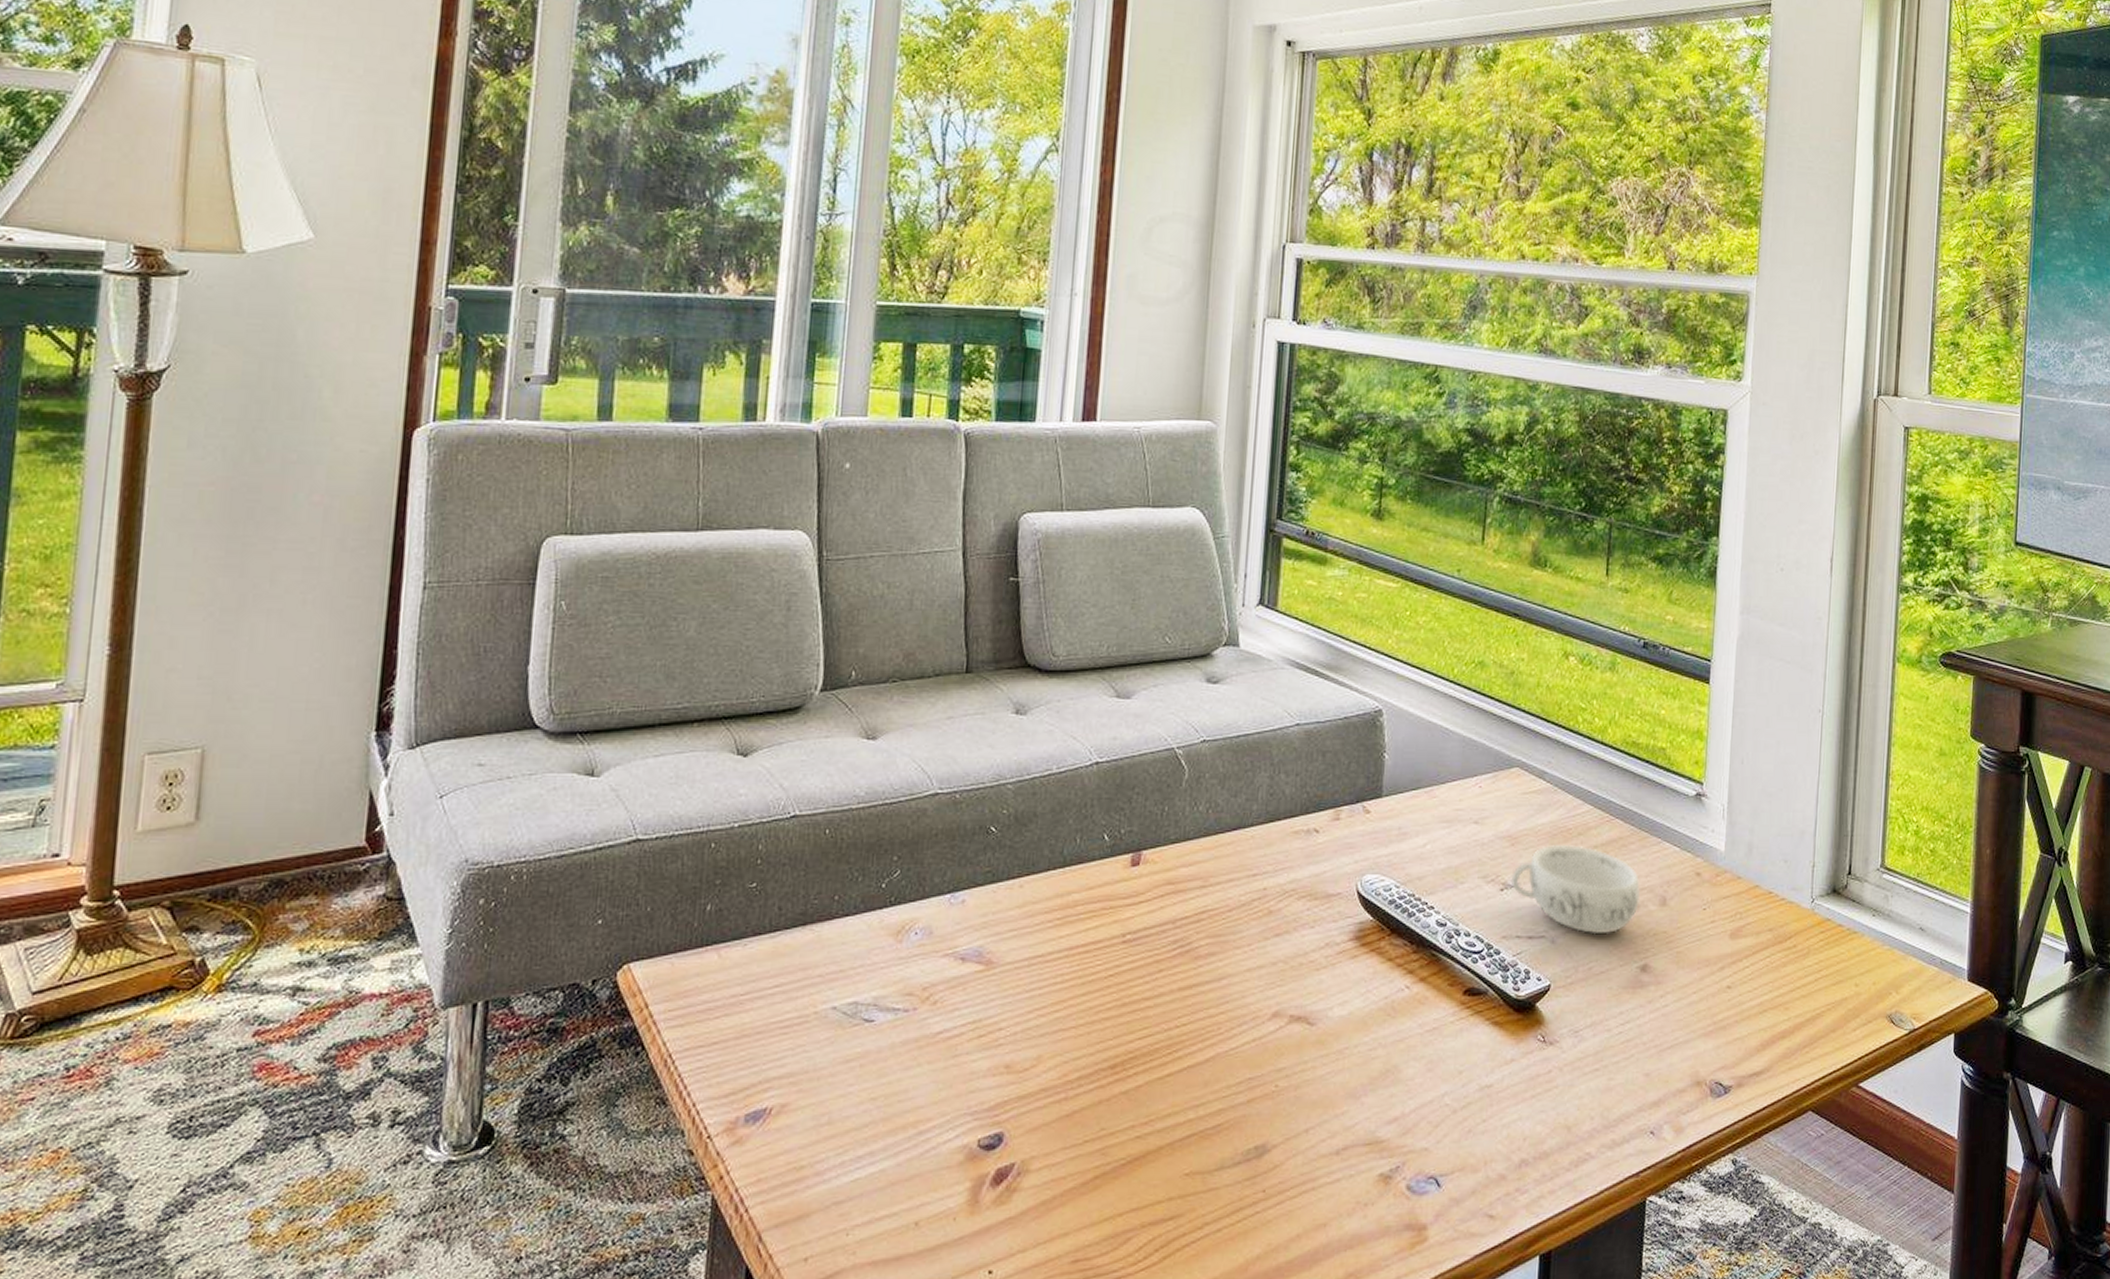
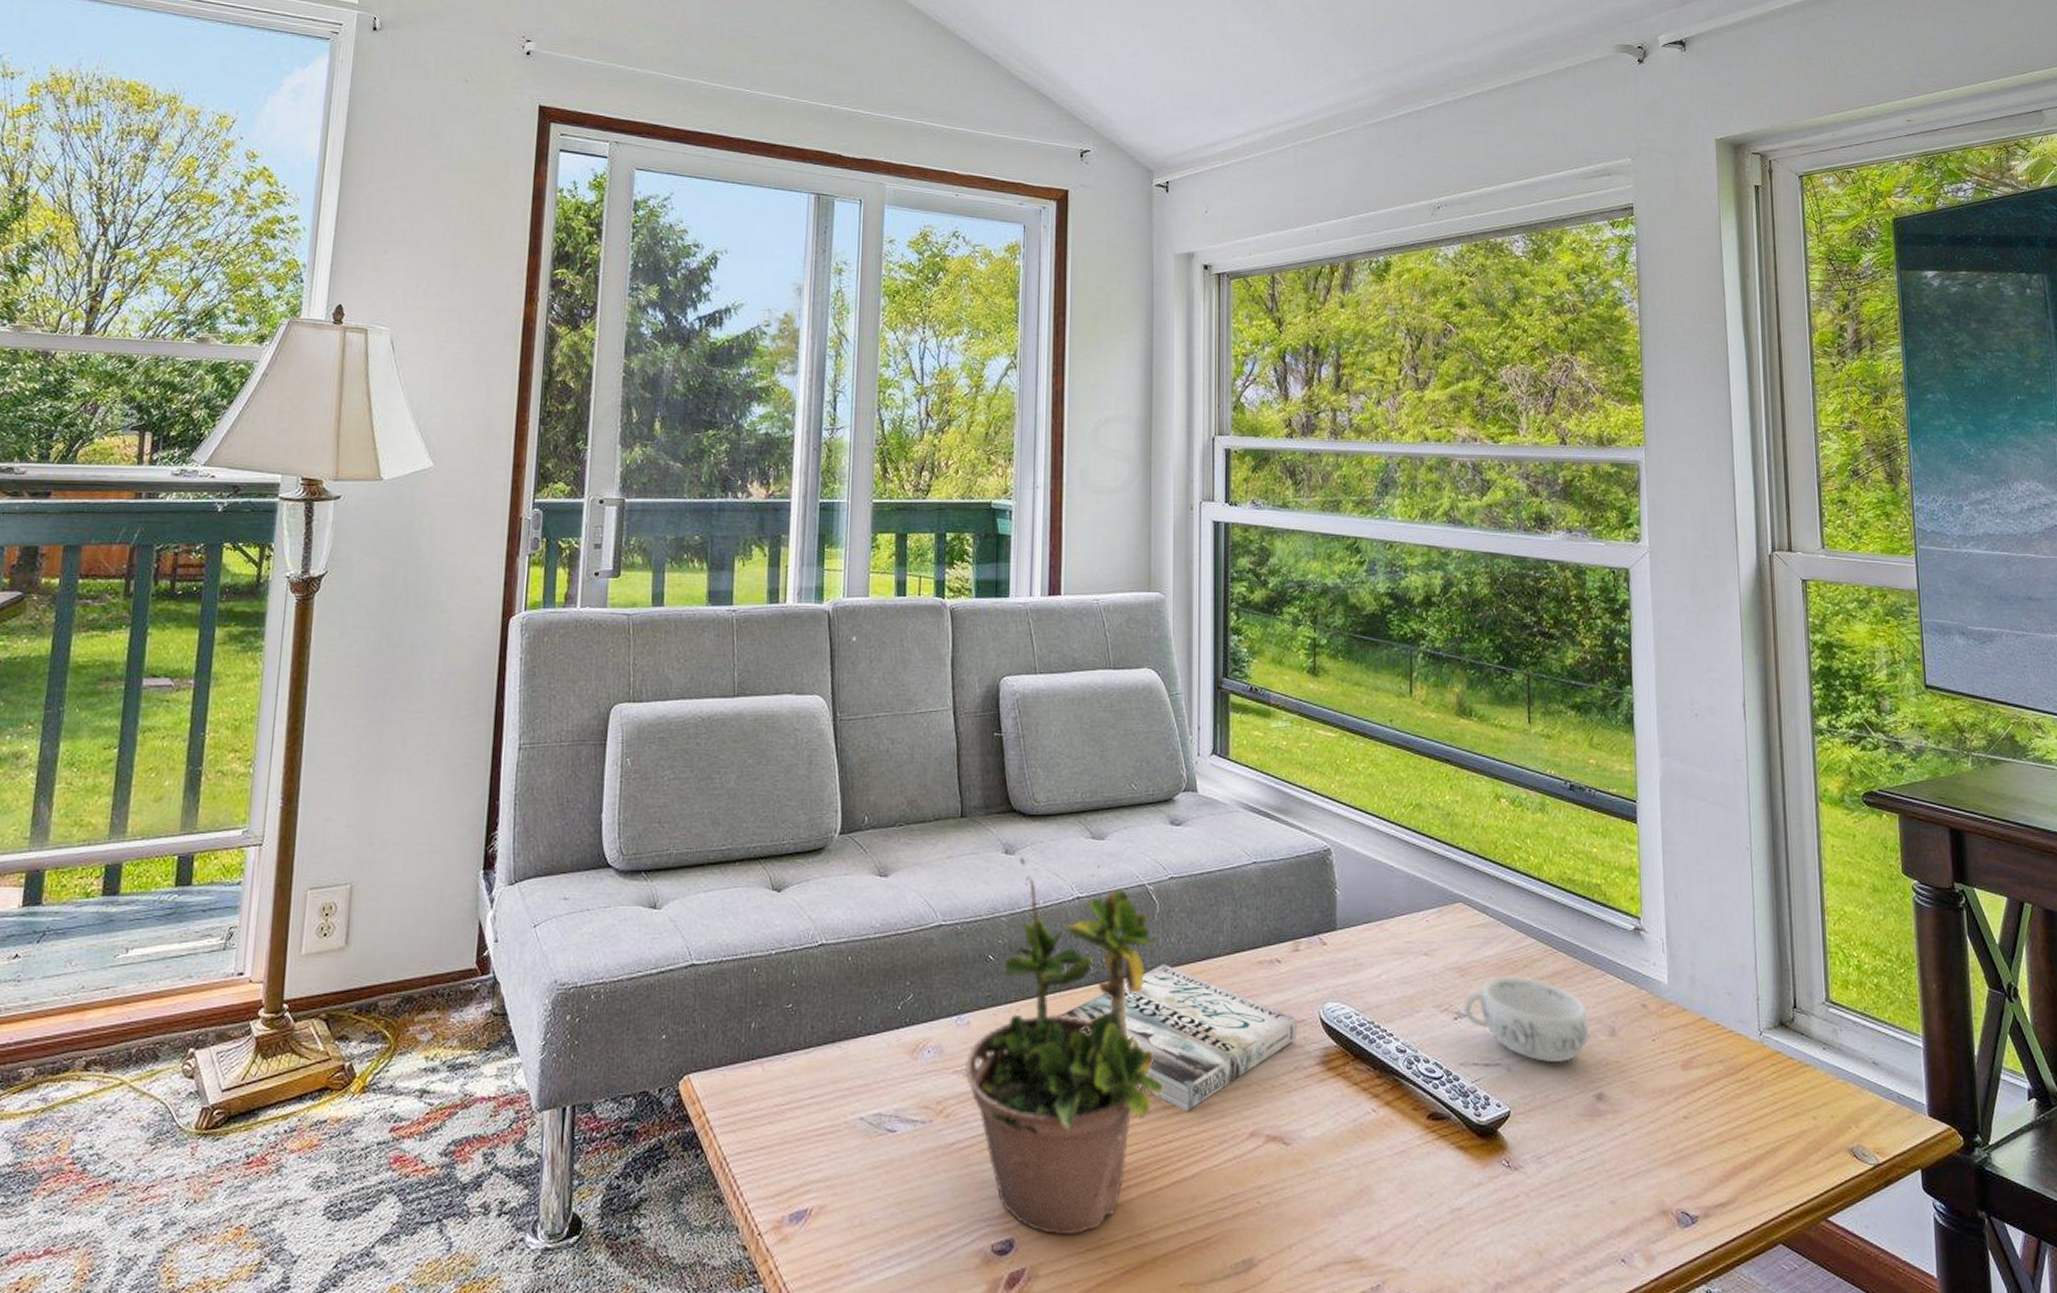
potted plant: none [956,716,1183,1127] -> present [964,856,1164,1236]
book: none [1070,835,1331,992] -> present [1061,964,1296,1111]

